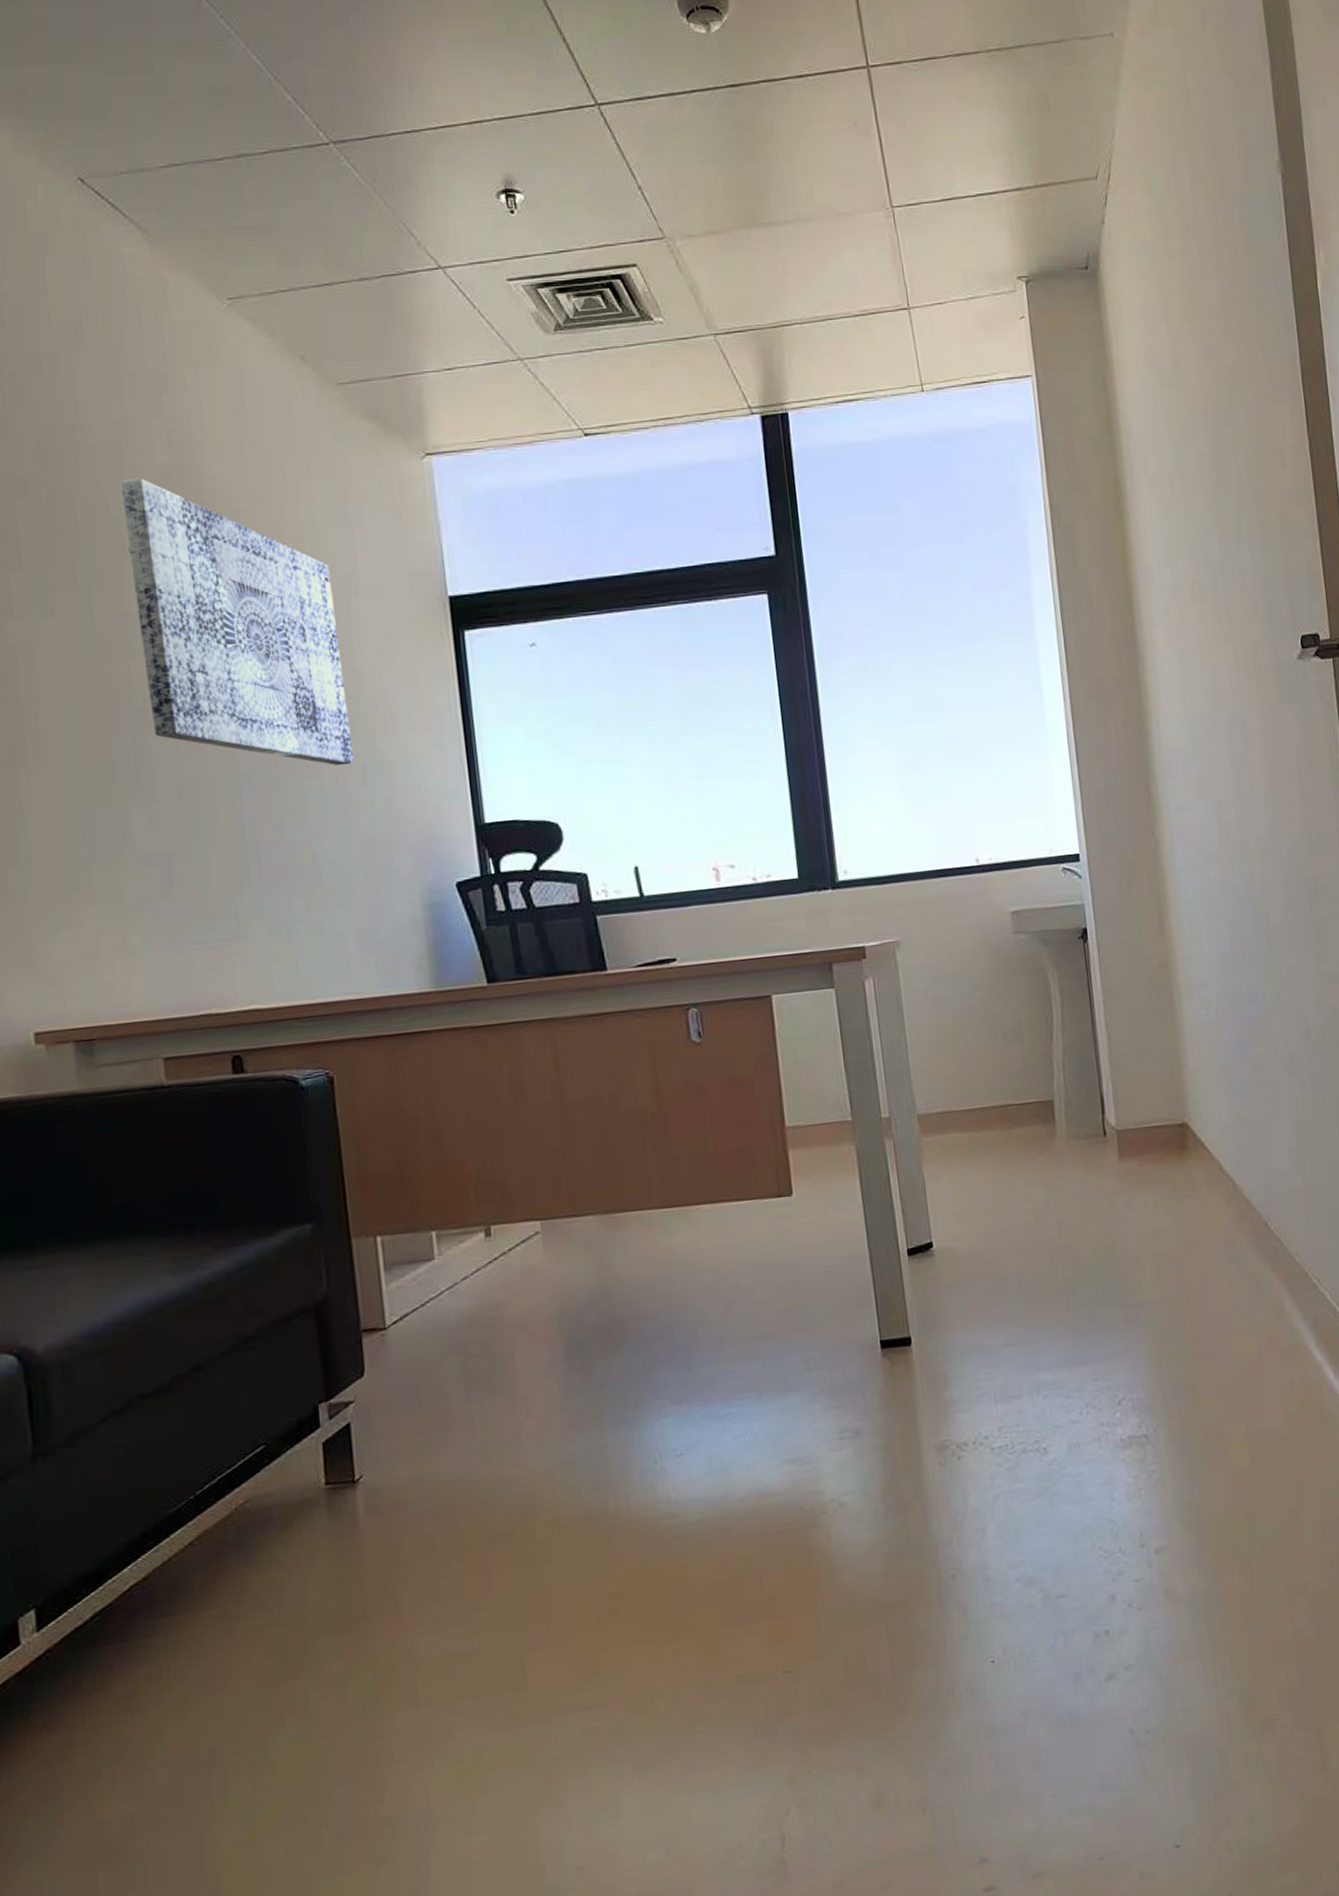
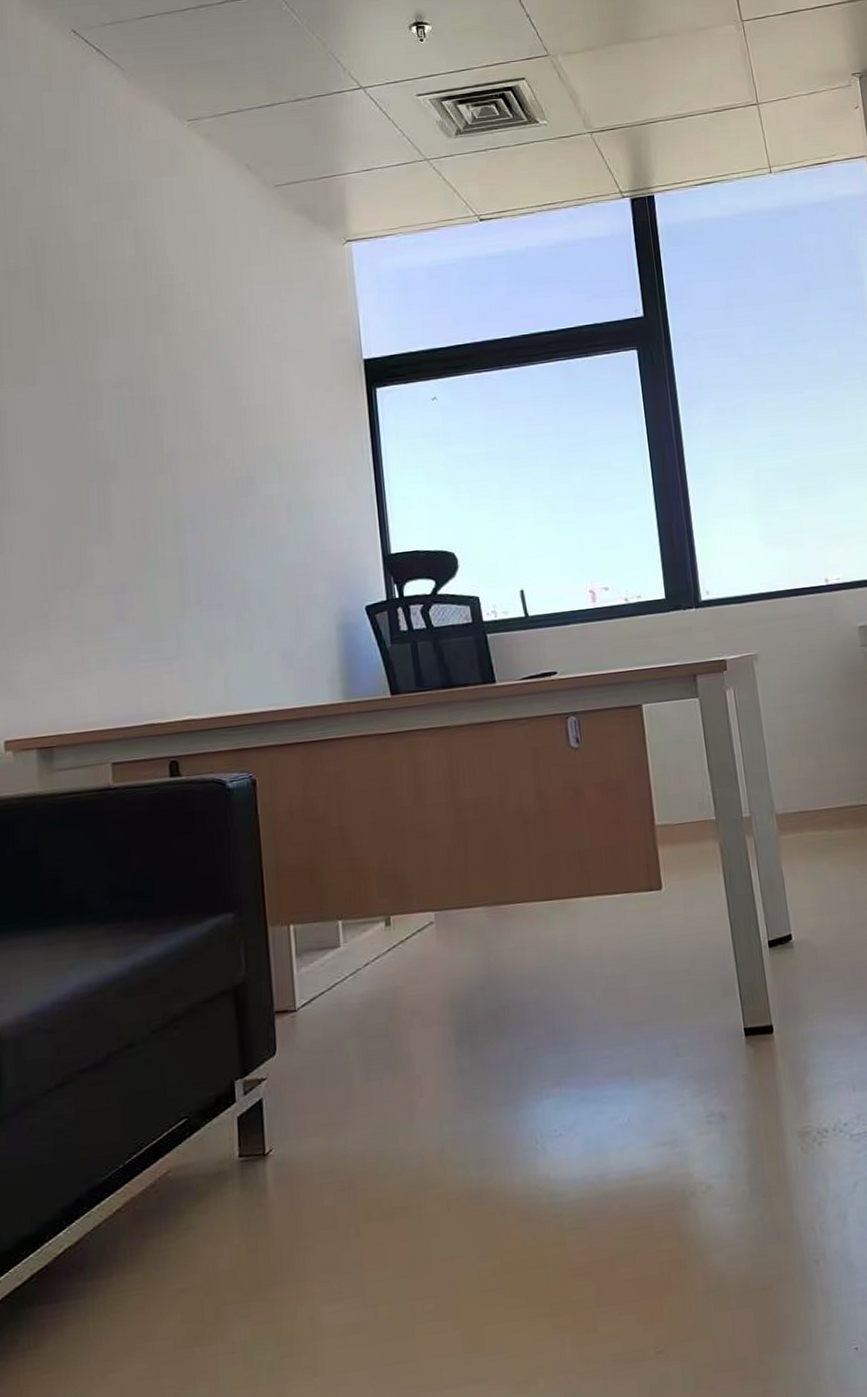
wall art: present [119,477,354,766] -> none [94,268,280,506]

